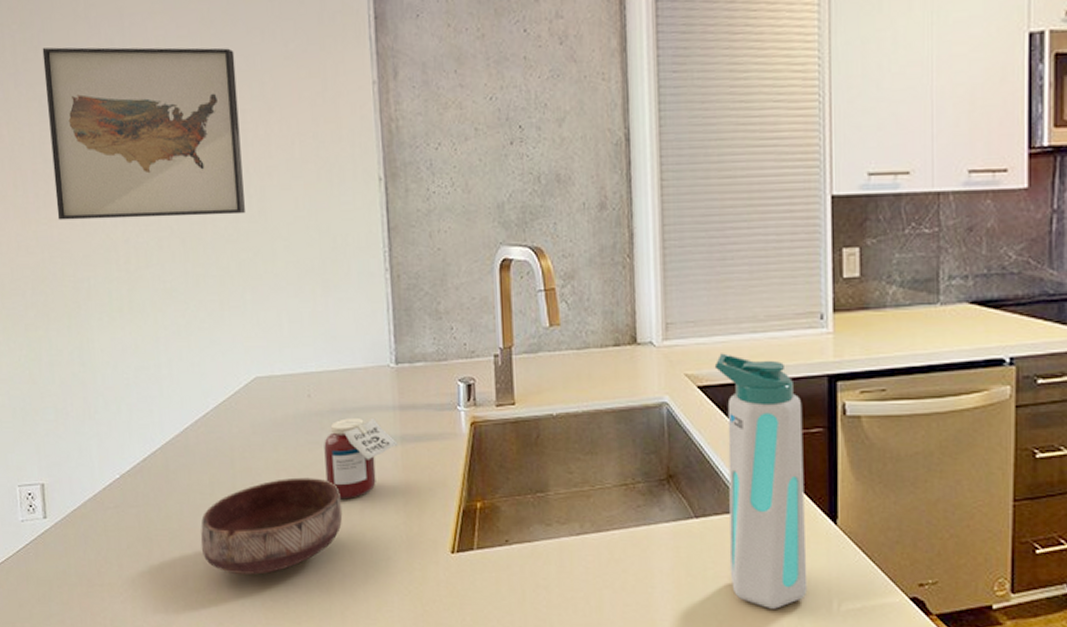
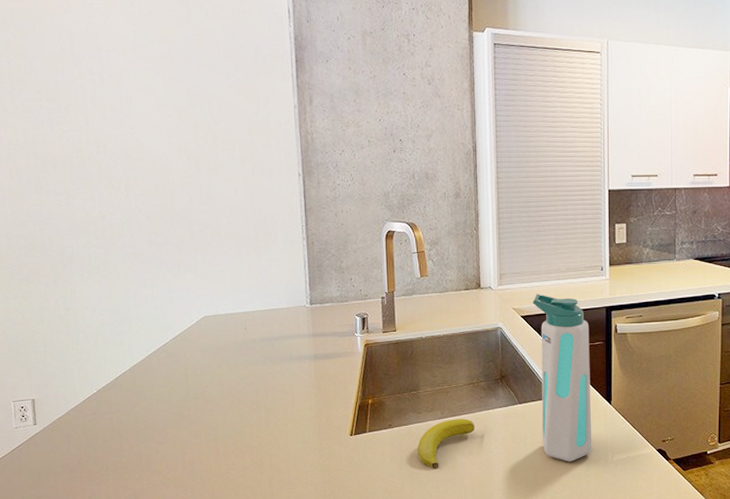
wall art: present [42,47,245,220] -> none [34,73,197,202]
bowl: present [200,477,343,575] -> none [161,387,271,458]
jar: present [324,417,398,500] -> none [257,342,312,402]
banana: none [546,536,629,607] -> present [417,419,475,468]

